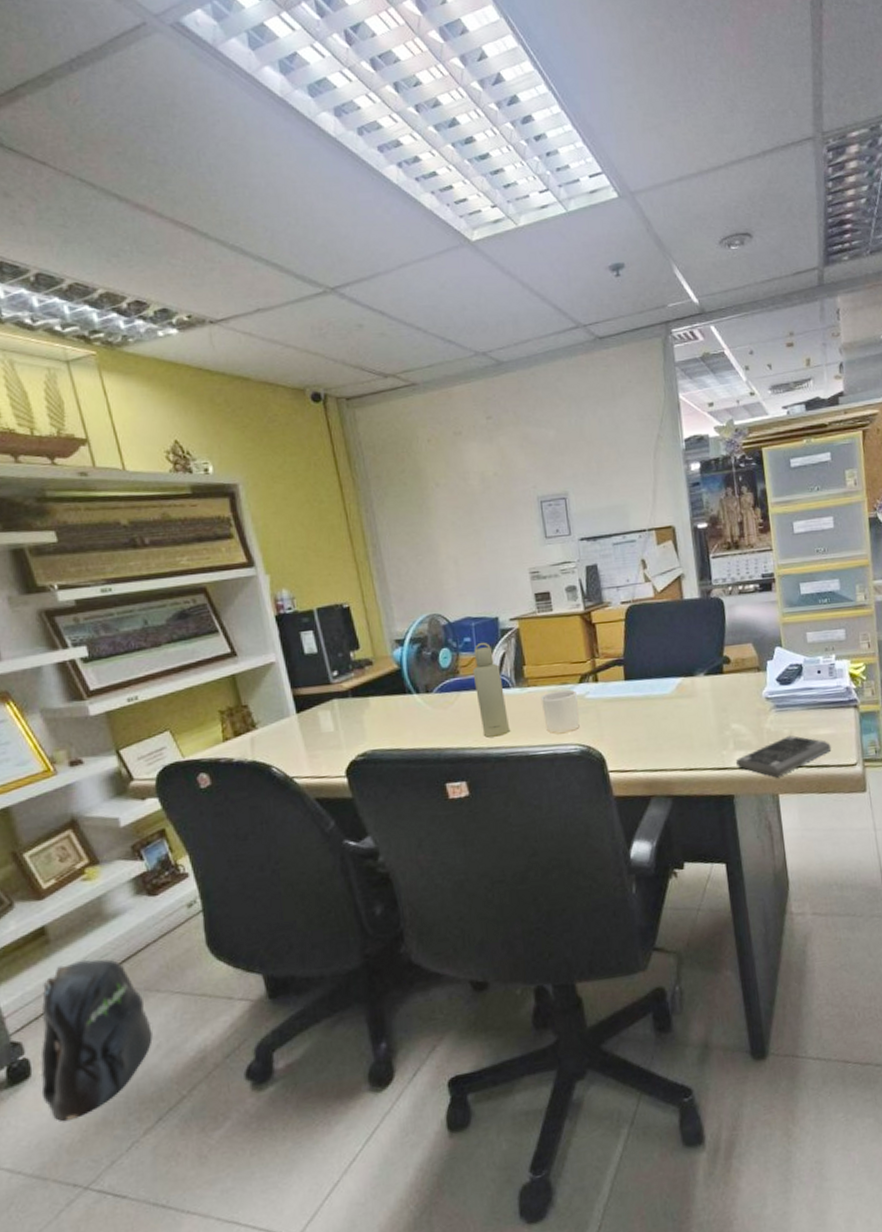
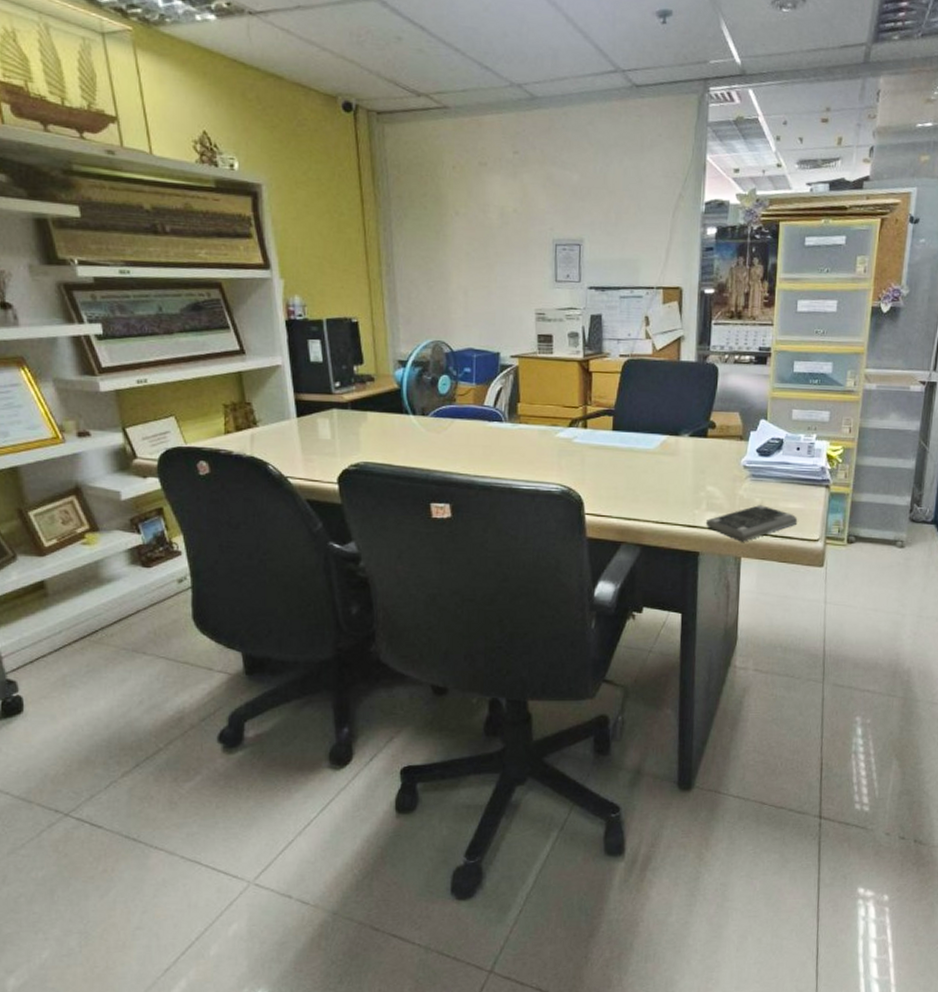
backpack: present [40,959,152,1121] -> none [31,617,136,754]
bottle: present [472,642,511,738] -> none [468,374,498,467]
mug: present [540,689,580,735] -> none [530,430,566,473]

